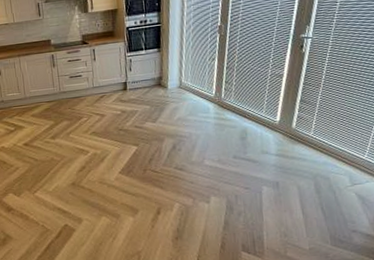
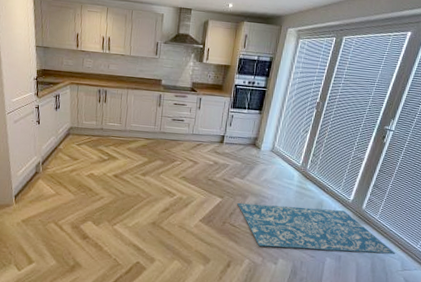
rug: none [154,134,341,188] -> present [237,202,396,254]

